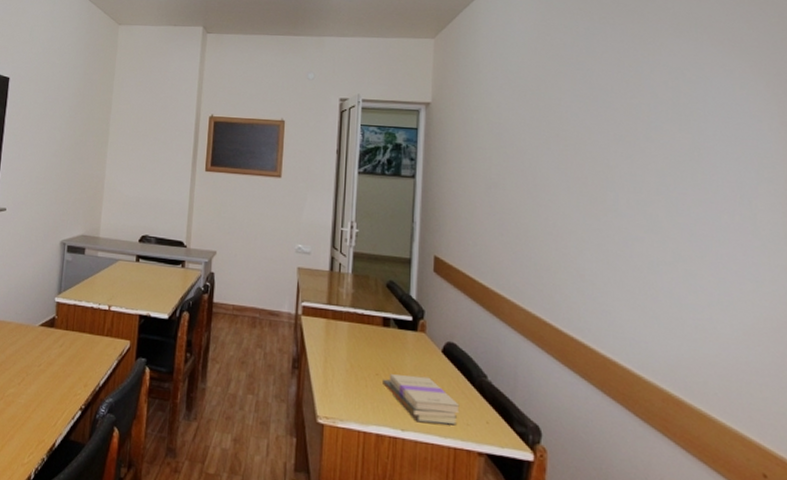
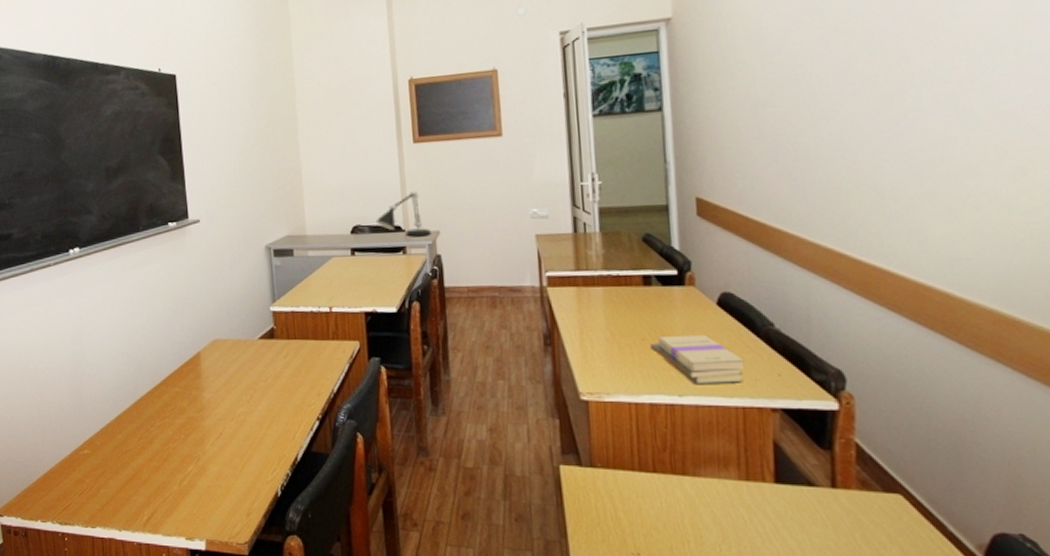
desk lamp: none [162,212,209,255] -> present [375,190,431,237]

